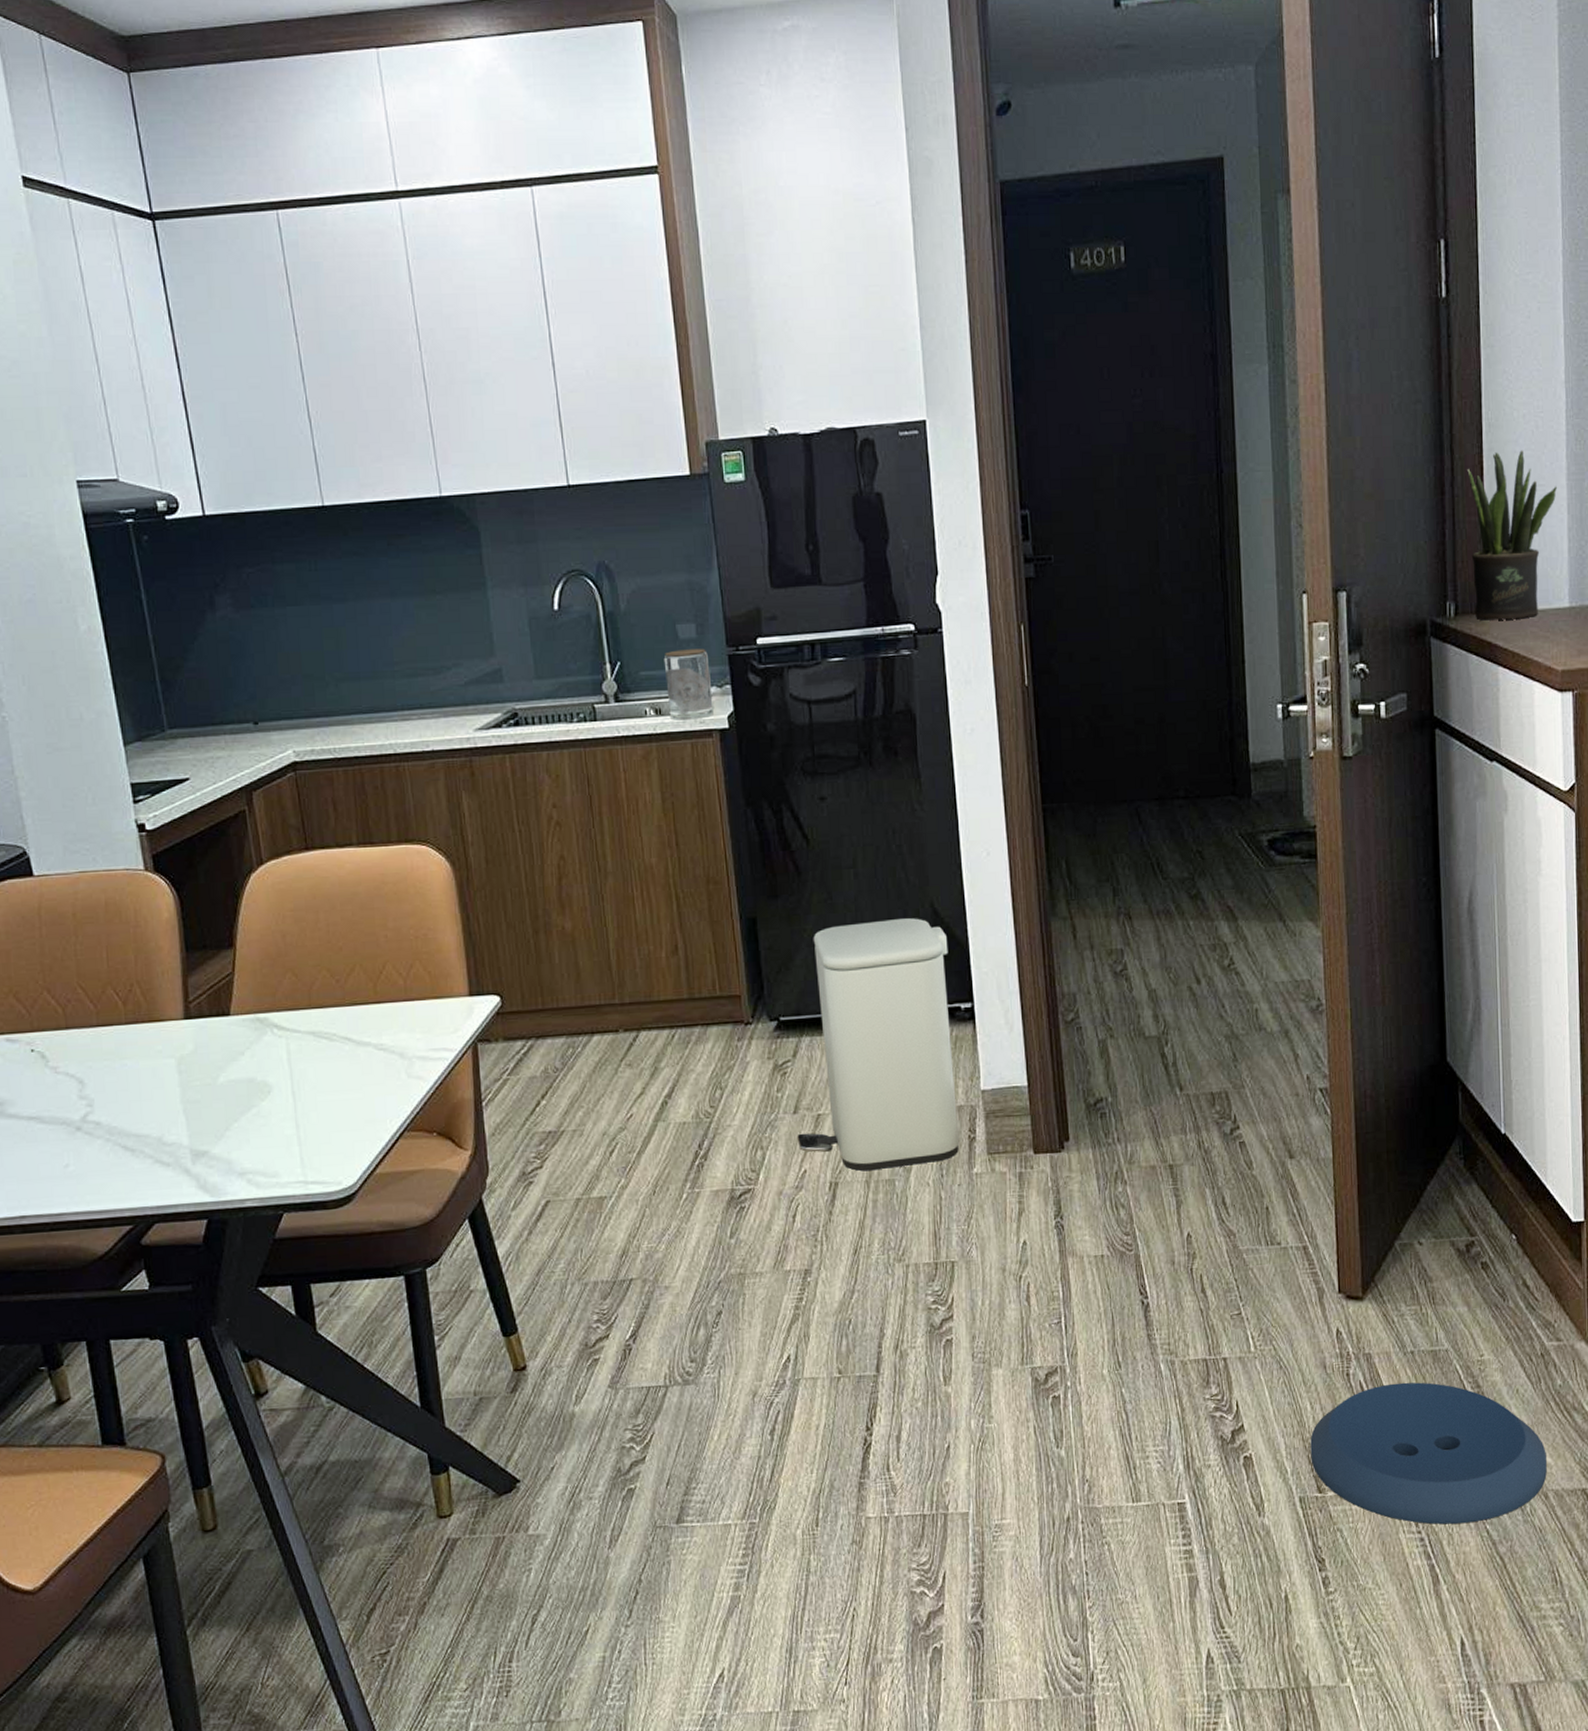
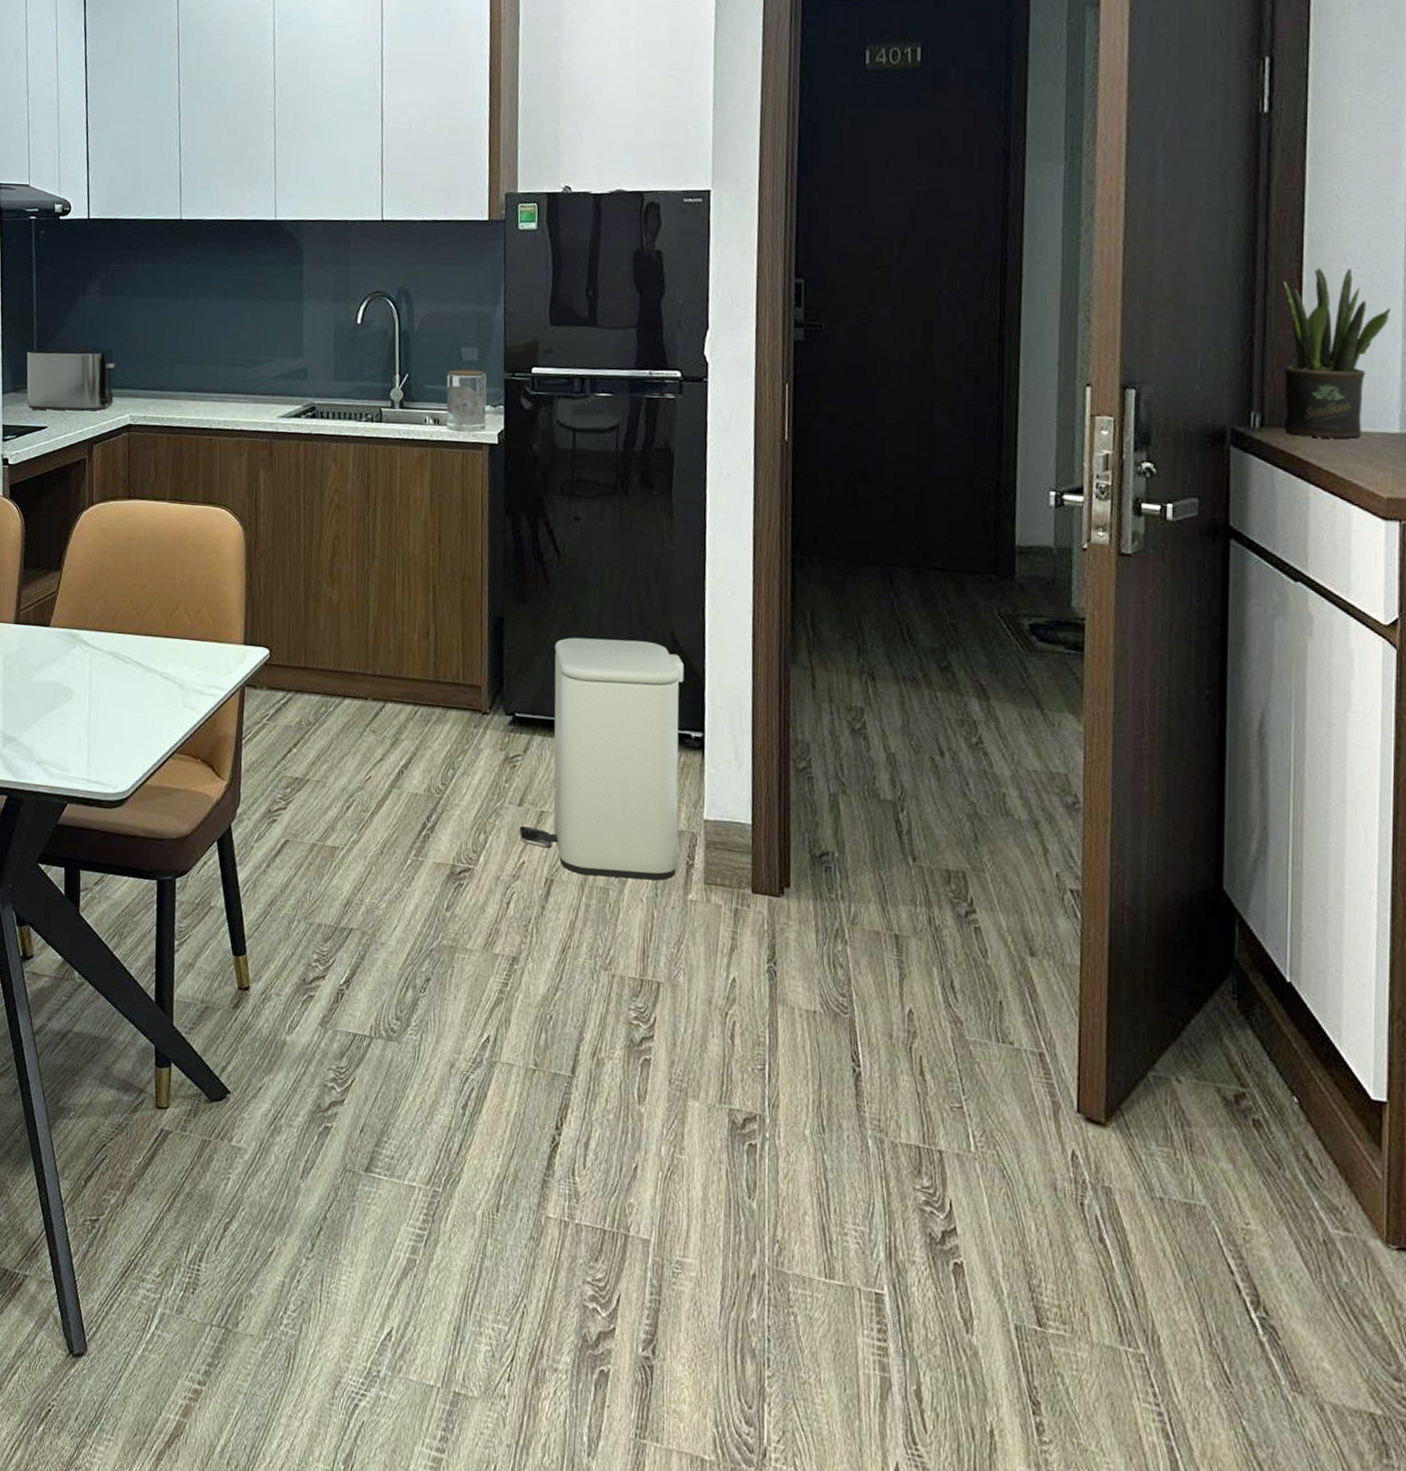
toaster: none [148,673,270,760] -> present [26,347,116,412]
robot vacuum: present [1310,1382,1547,1525] -> none [1031,1225,1324,1415]

